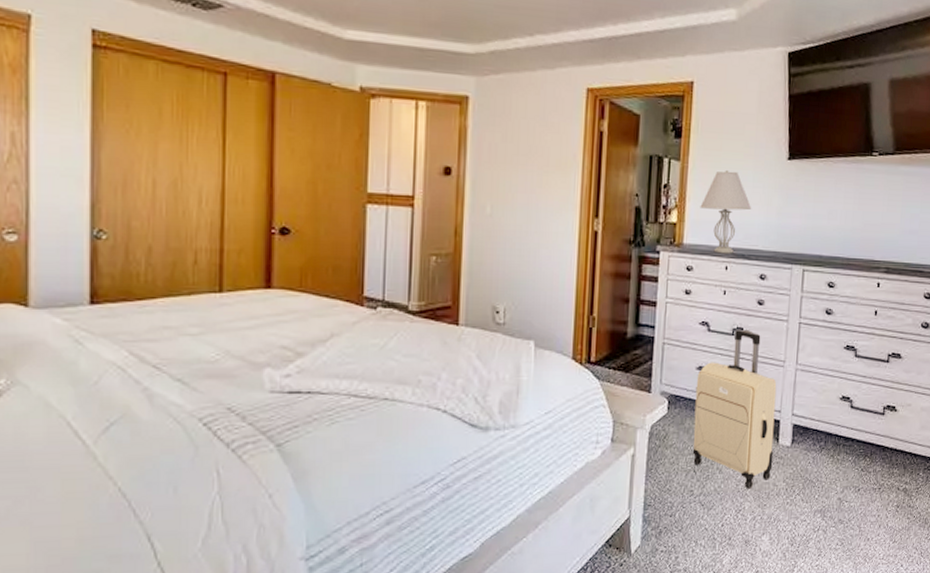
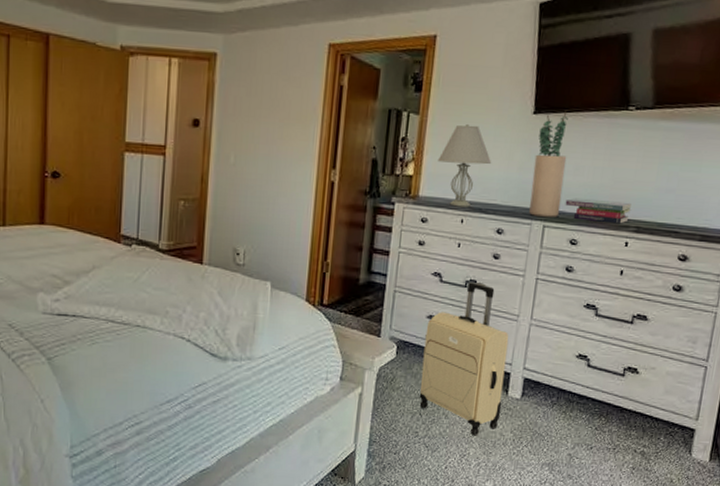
vase: none [789,157,821,262] -> present [529,111,568,219]
books: none [821,241,880,266] -> present [565,197,631,224]

